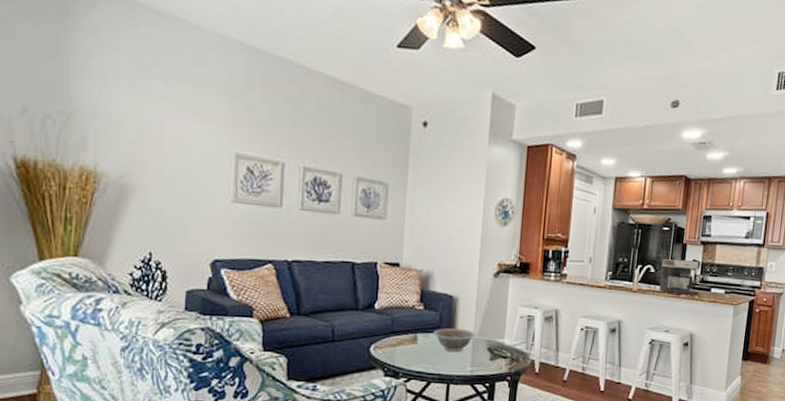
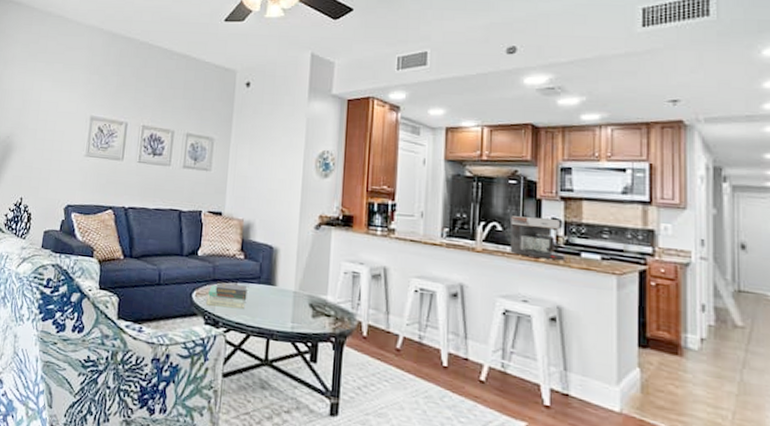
books: none [385,334,428,359] -> present [206,282,248,309]
decorative bowl: present [433,328,476,352] -> none [253,279,297,306]

